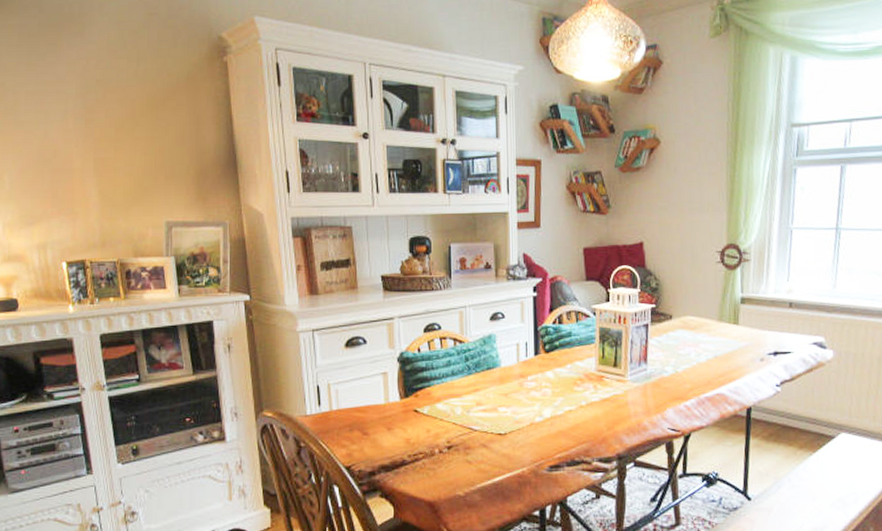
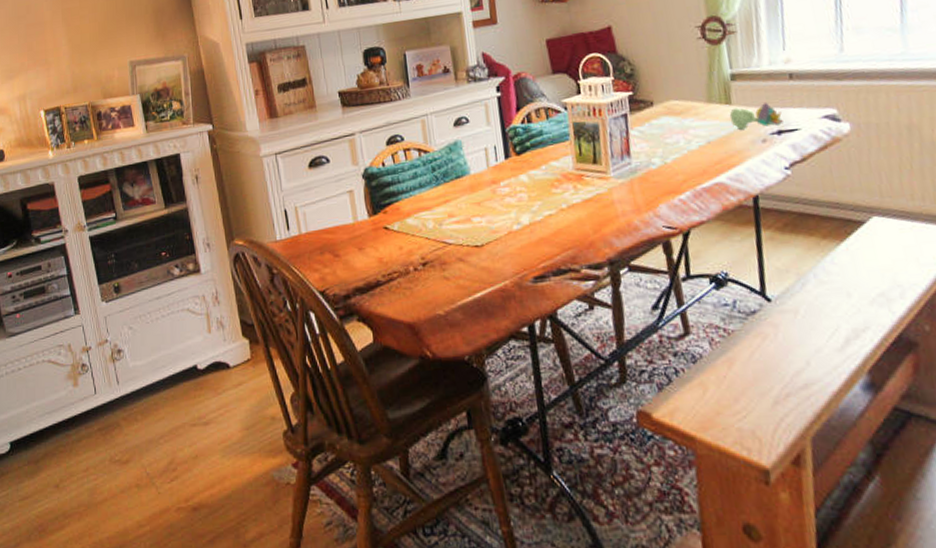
bust sculpture: none [735,326,780,349] -> present [729,103,783,131]

